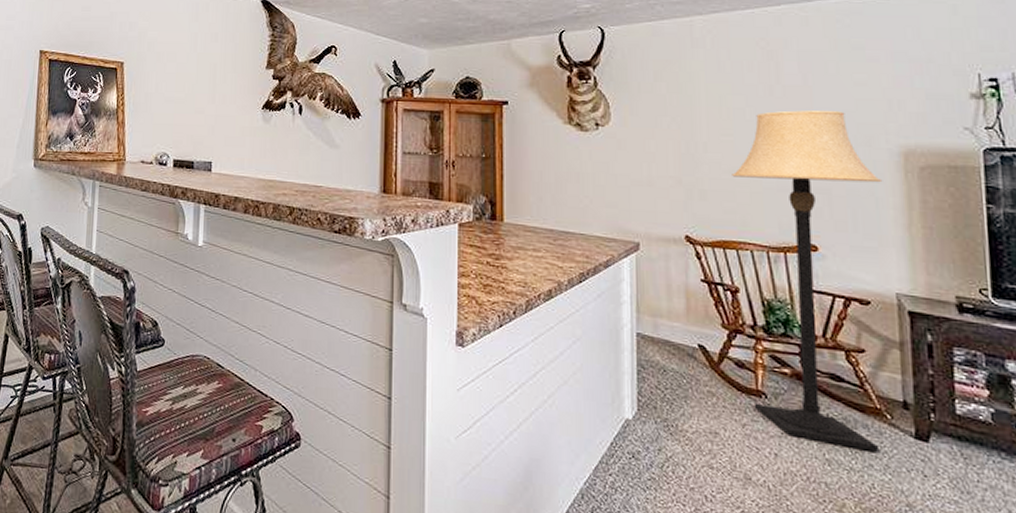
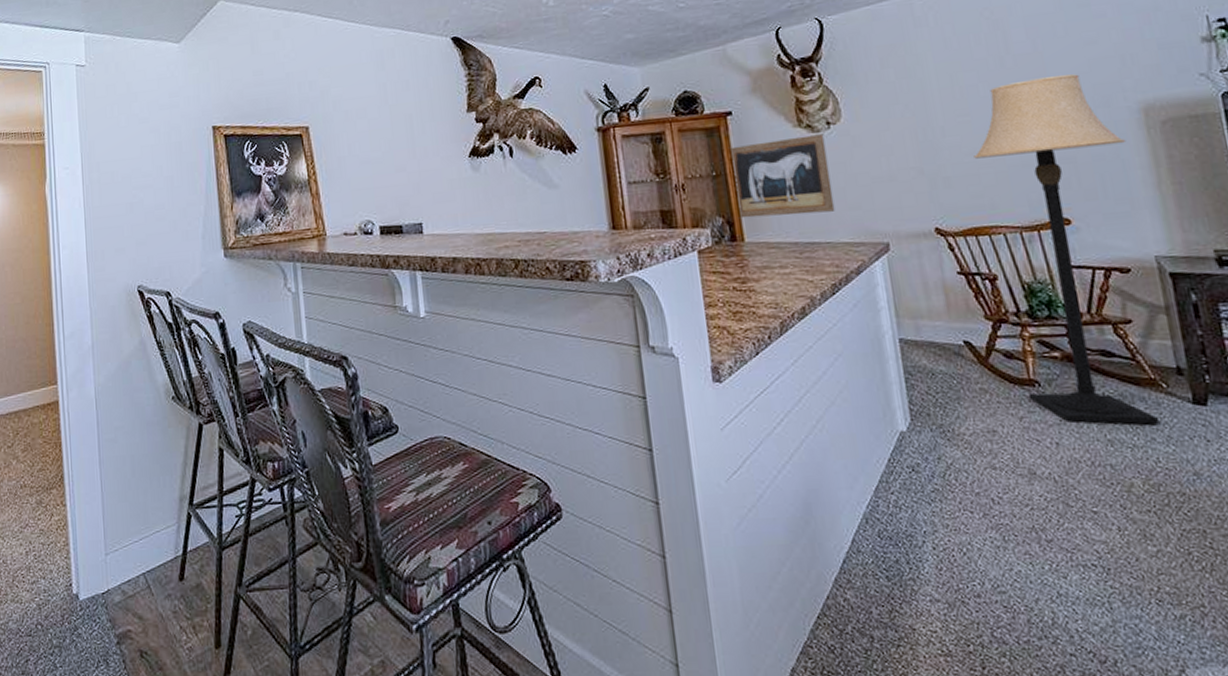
wall art: none [499,133,593,206] -> present [727,134,835,219]

